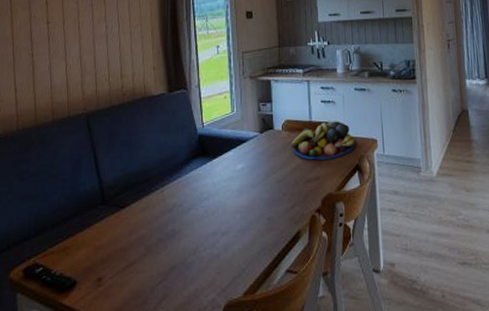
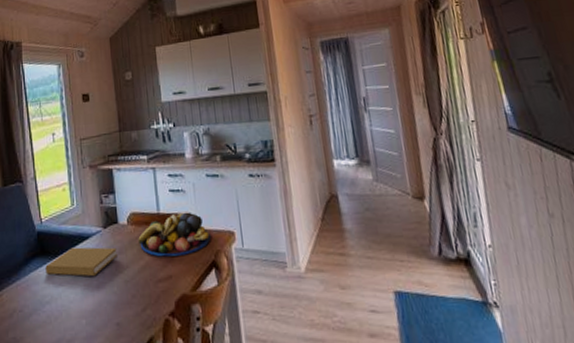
book: none [205,149,271,176] -> present [45,247,117,277]

